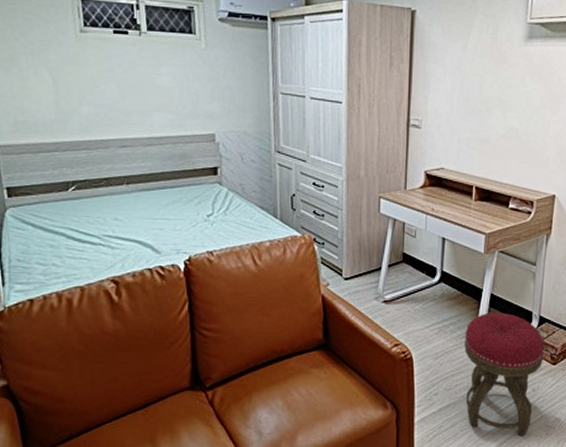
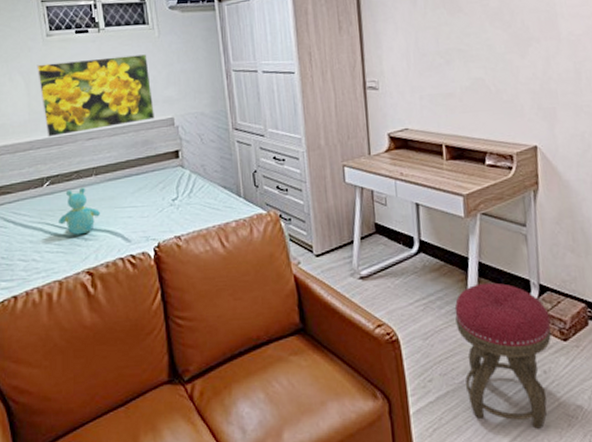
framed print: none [67,61,195,141] -> present [36,53,154,137]
teddy bear: none [83,195,131,243] -> present [59,187,101,235]

